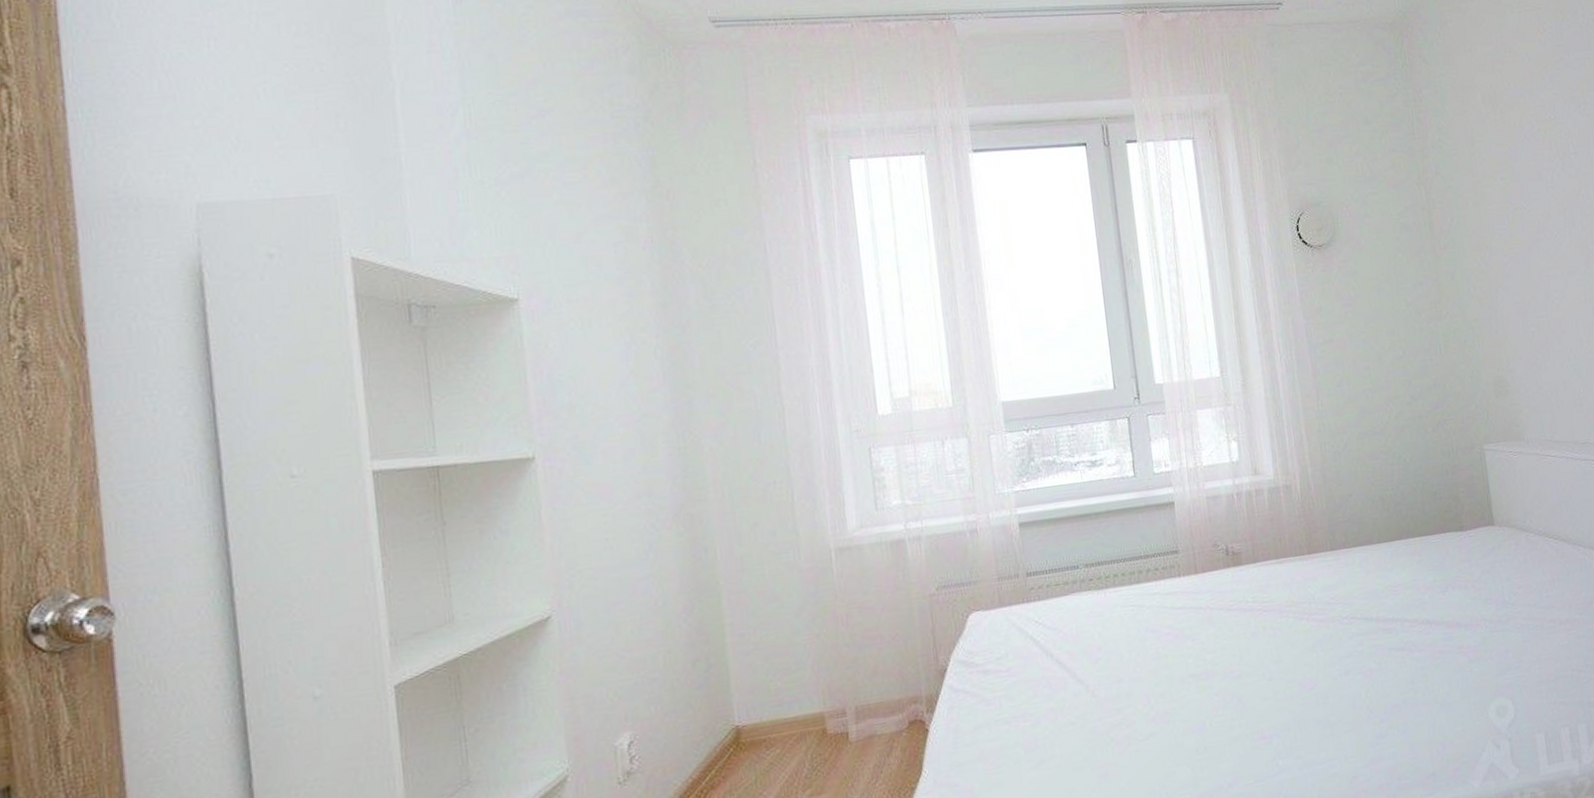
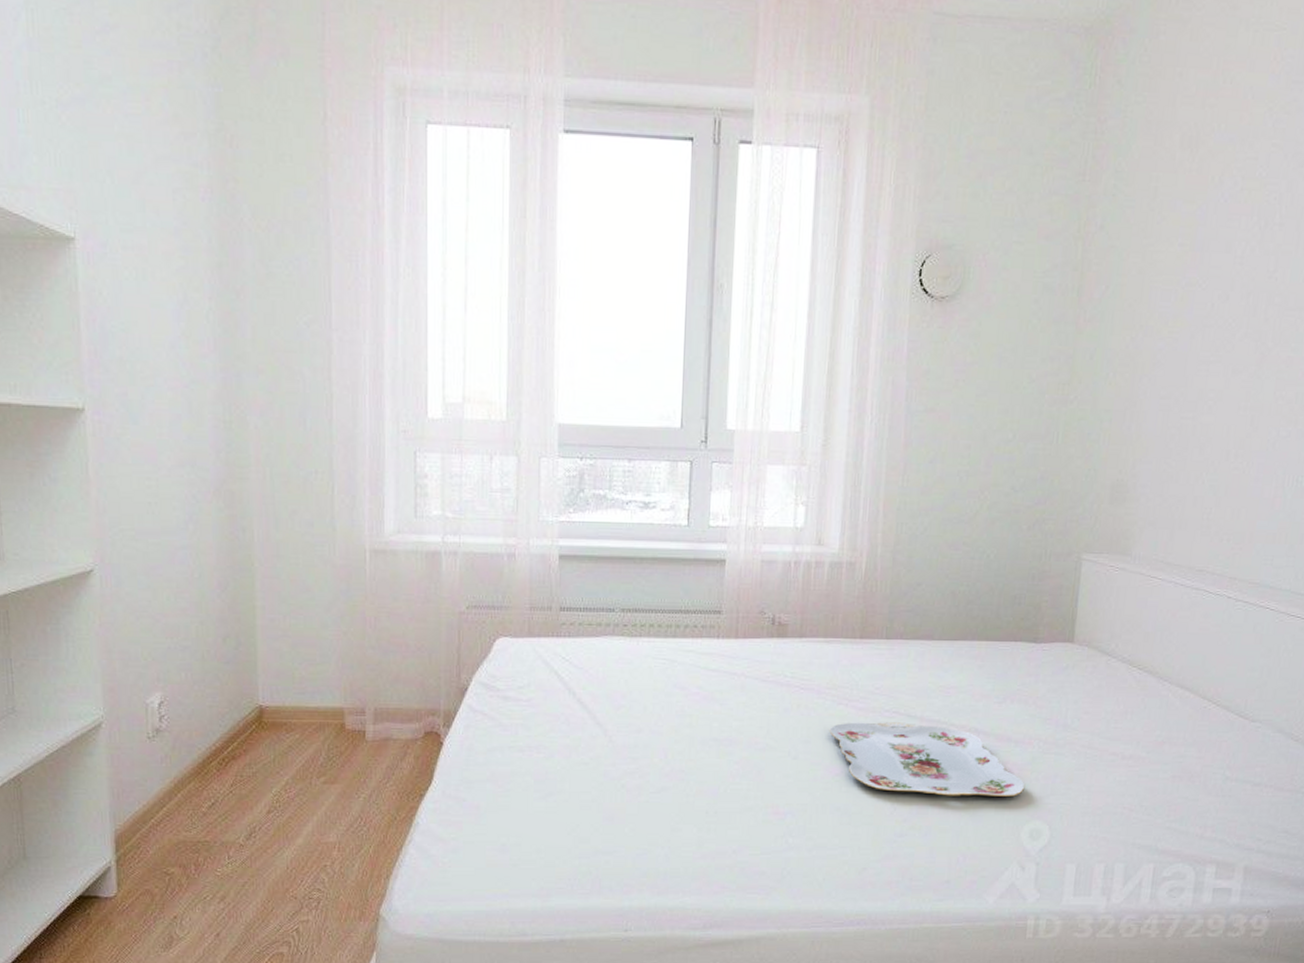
serving tray: none [1296,623,1483,696] -> present [829,722,1025,797]

